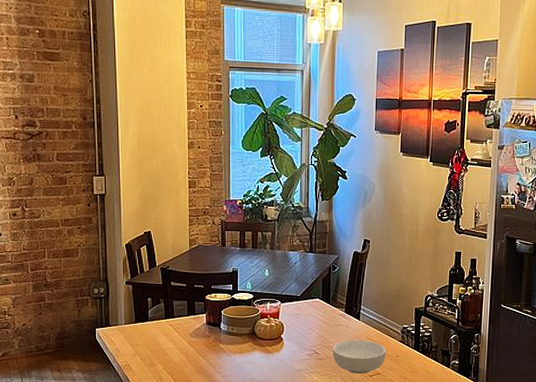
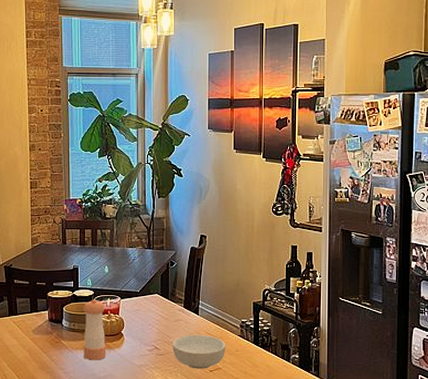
pepper shaker: none [242,303,265,364] -> present [83,299,106,360]

